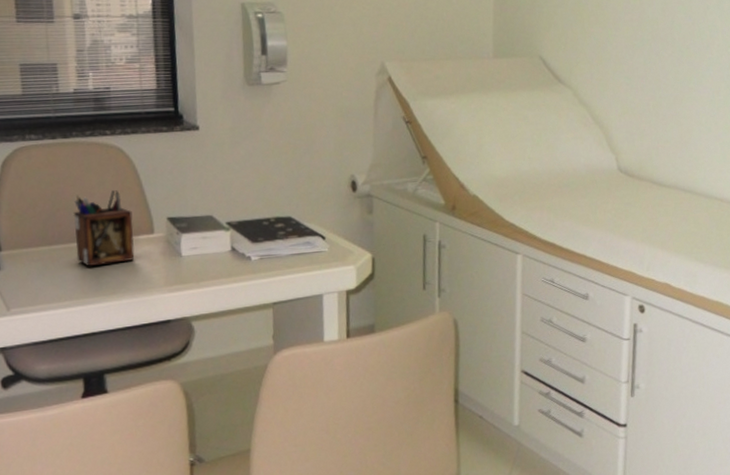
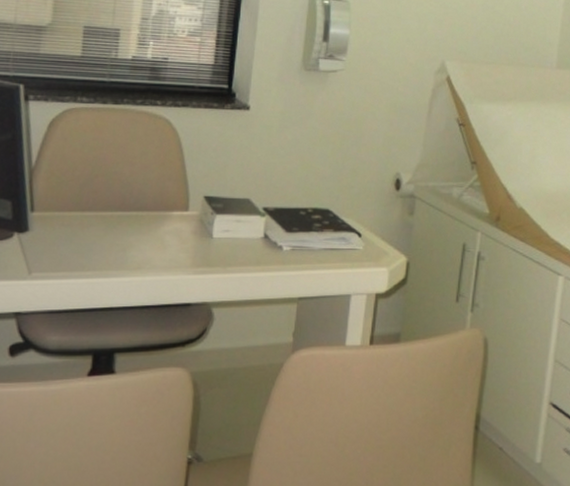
desk organizer: present [73,190,135,266] -> none [107,162,170,238]

